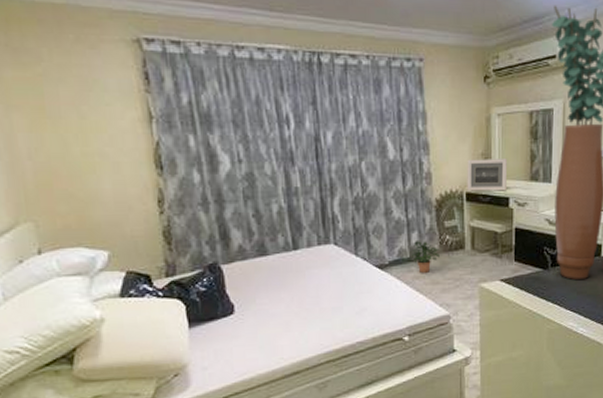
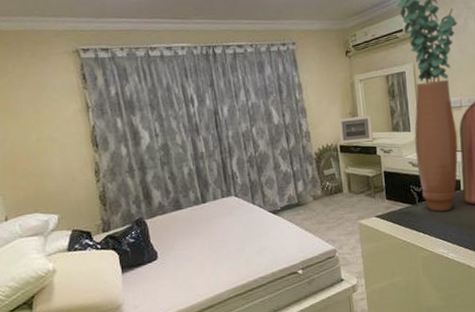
potted plant: present [411,241,440,274] -> none [298,188,322,216]

